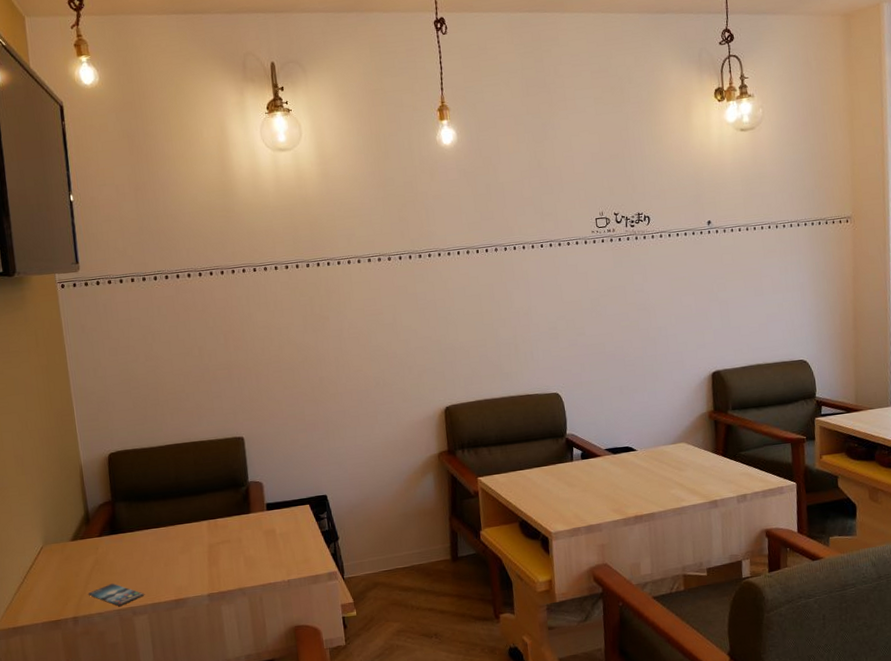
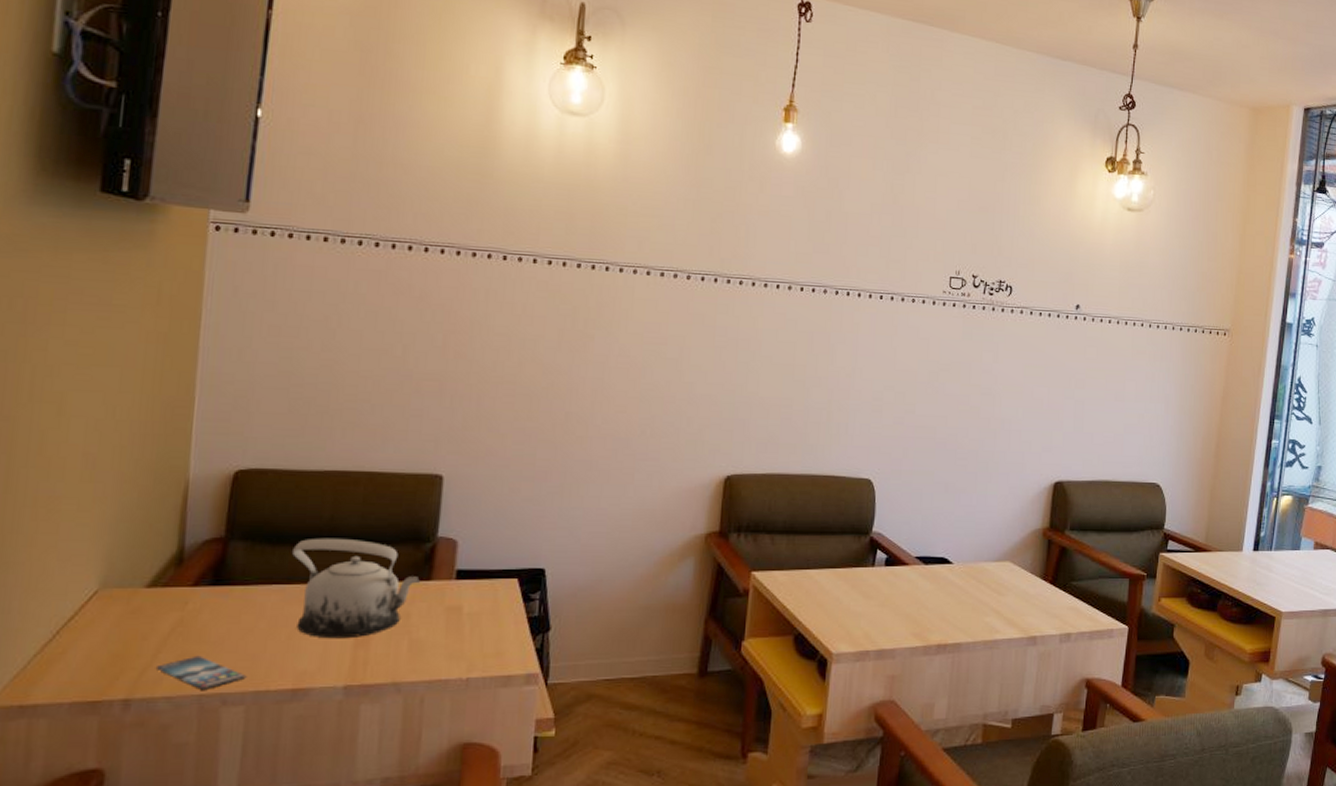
teapot: none [156,490,243,563] -> present [292,538,420,639]

